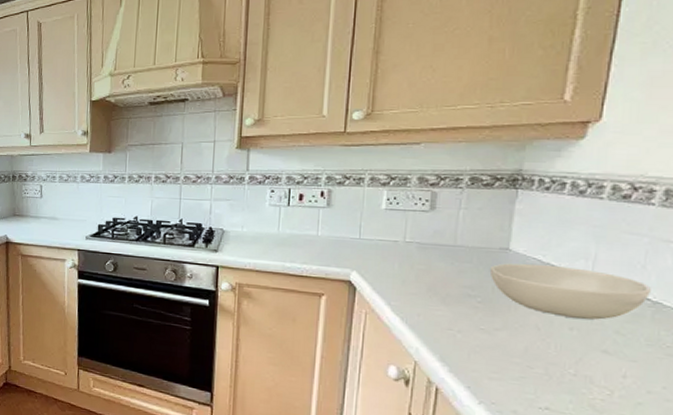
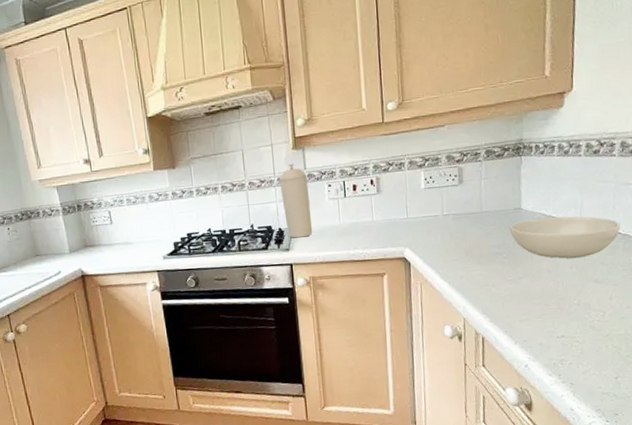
canister: none [217,163,249,241] -> present [279,163,313,238]

